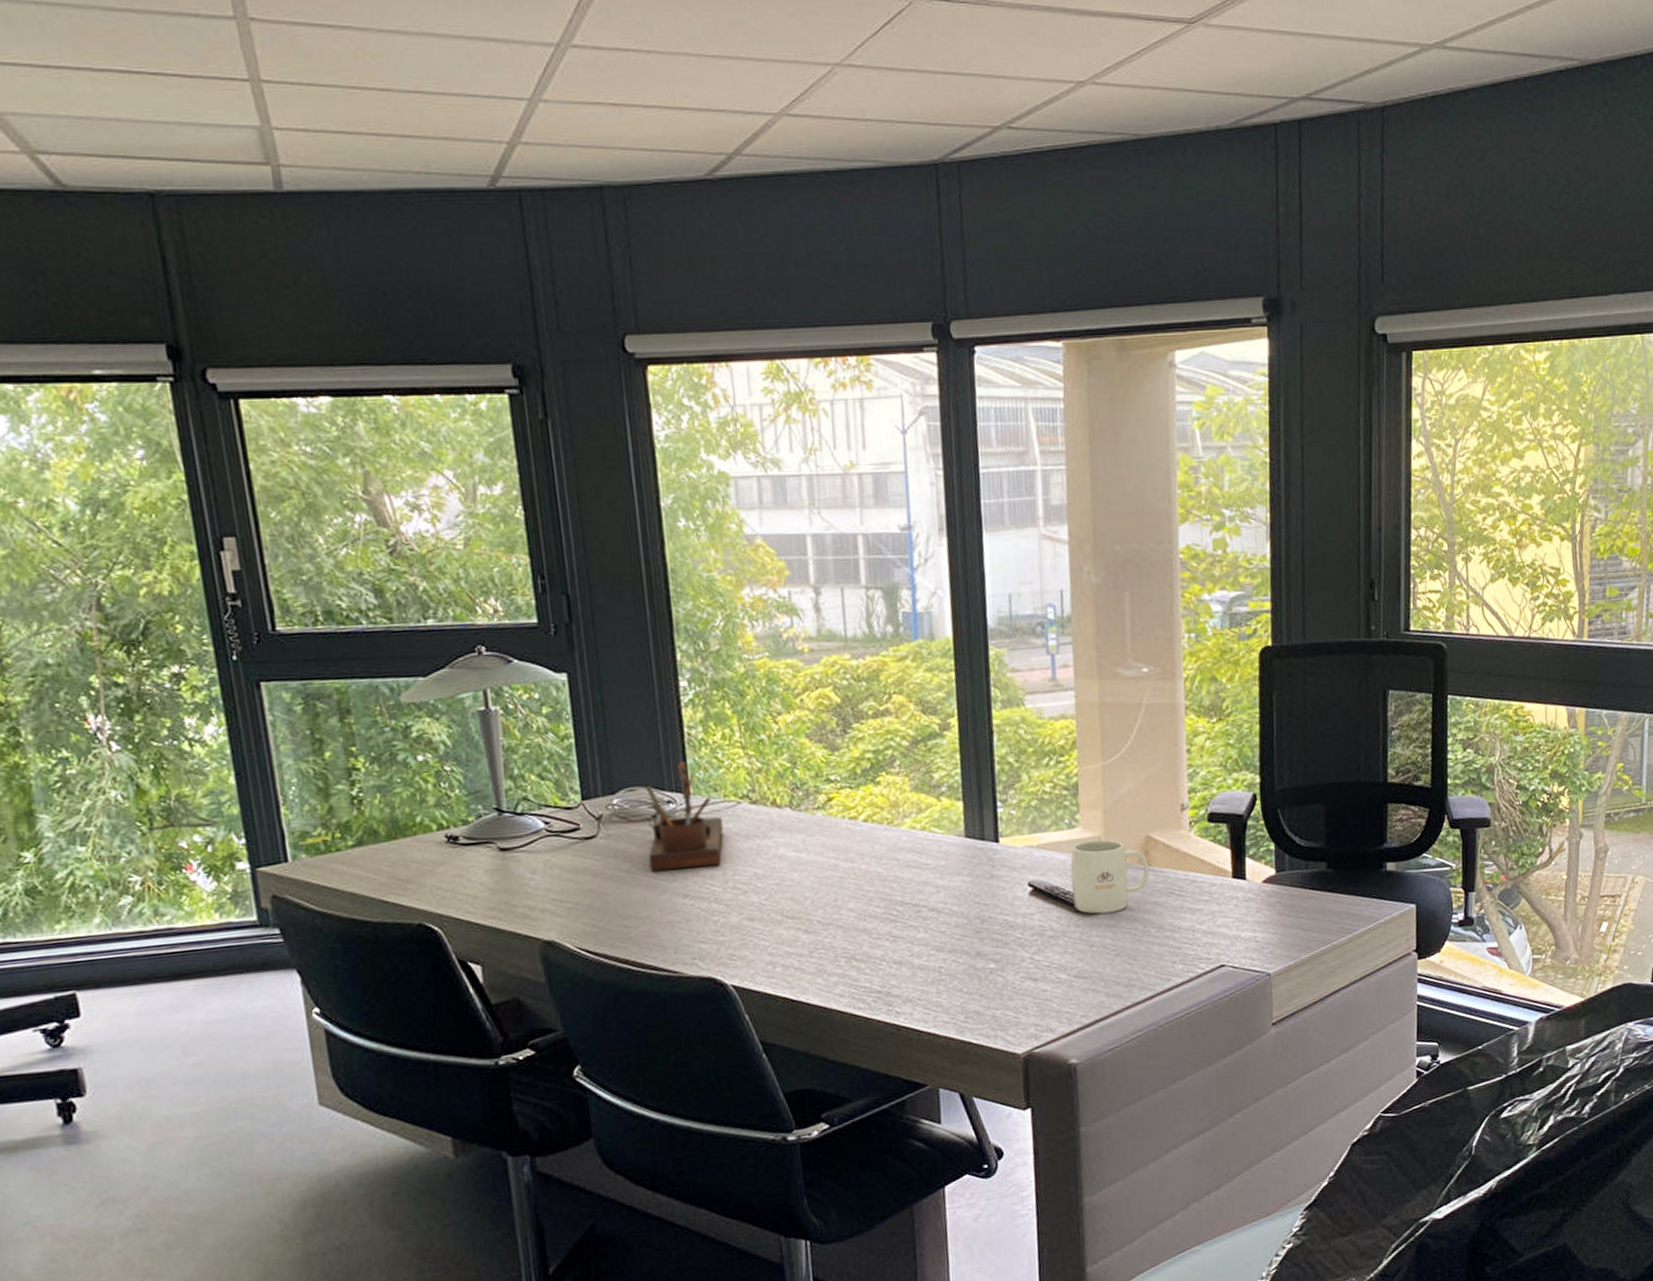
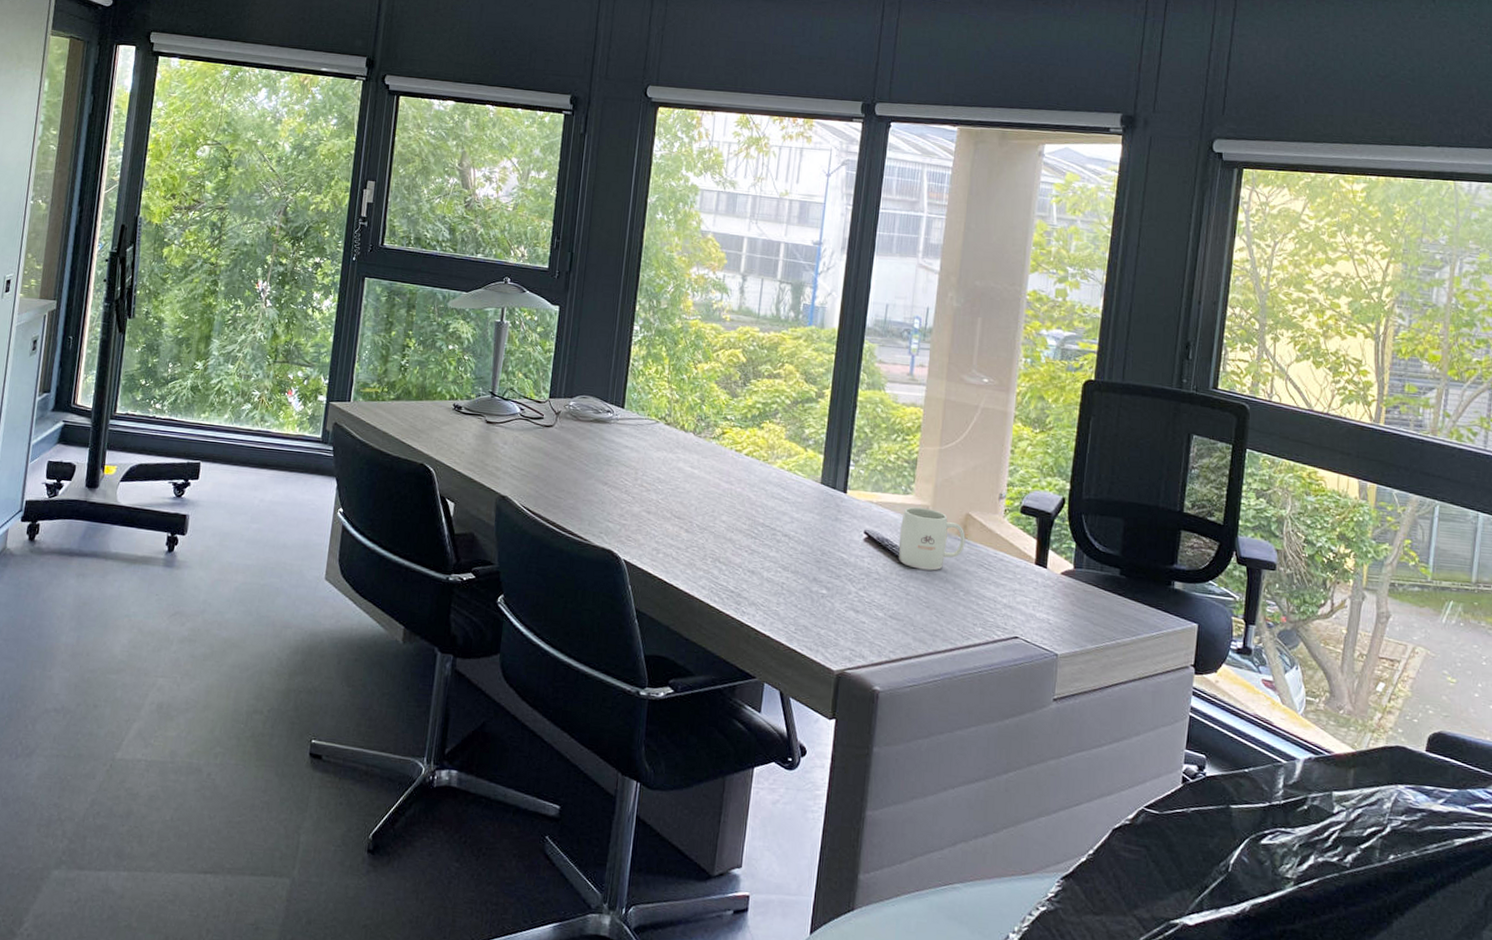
desk organizer: present [645,762,724,871] -> none [584,384,643,466]

